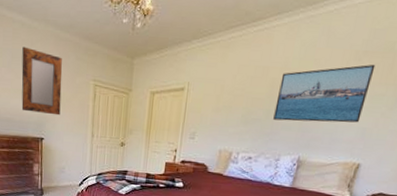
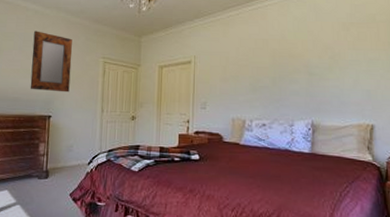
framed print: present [273,64,376,123] -> none [280,33,364,87]

